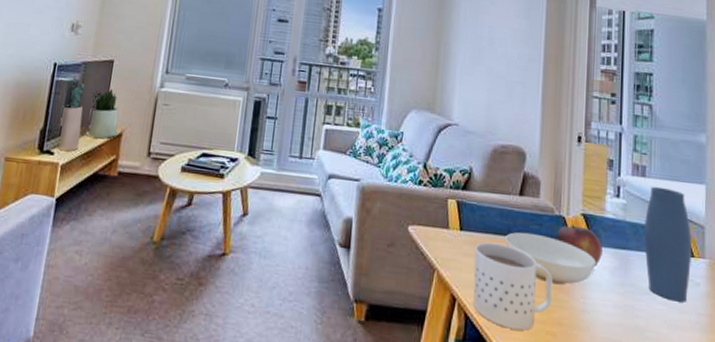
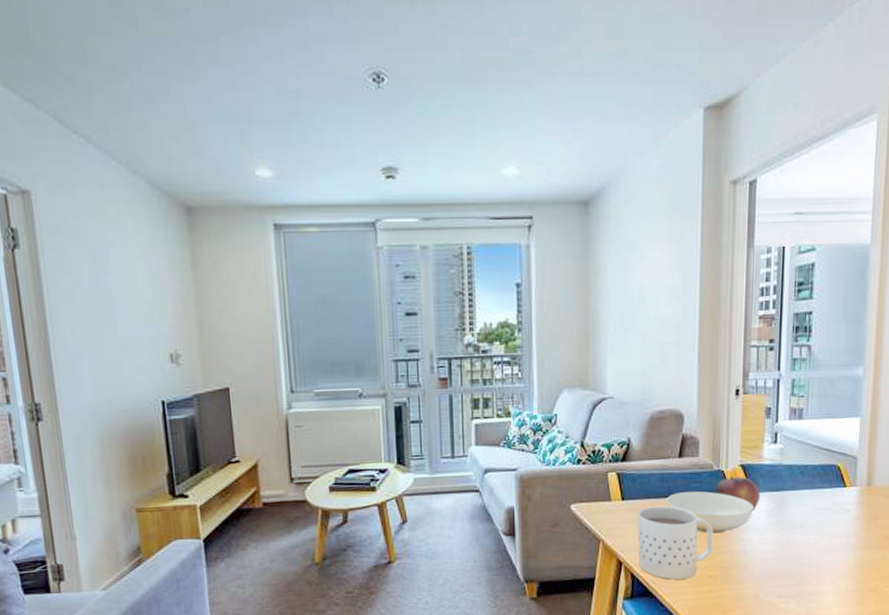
vase: present [57,76,85,152] -> none [184,411,214,492]
planter: present [85,88,119,139] -> none [213,418,254,474]
vase: present [644,186,693,302] -> none [799,426,845,529]

